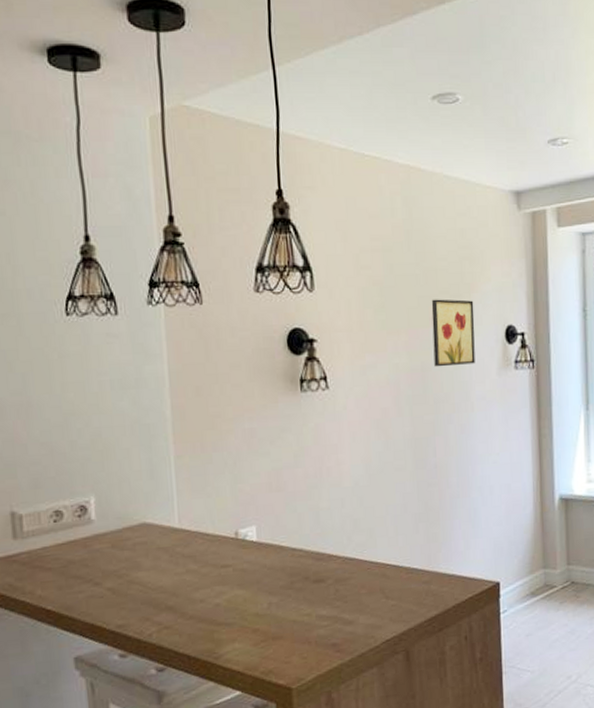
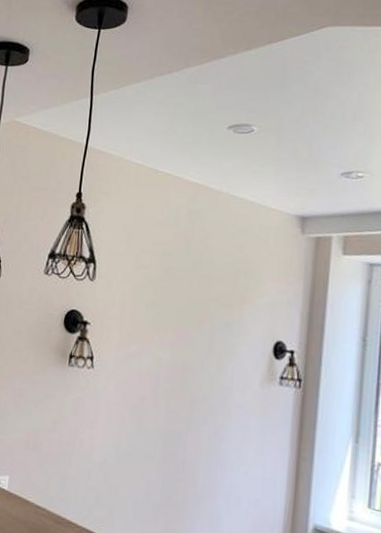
wall art: present [431,299,475,367] -> none [196,304,244,372]

